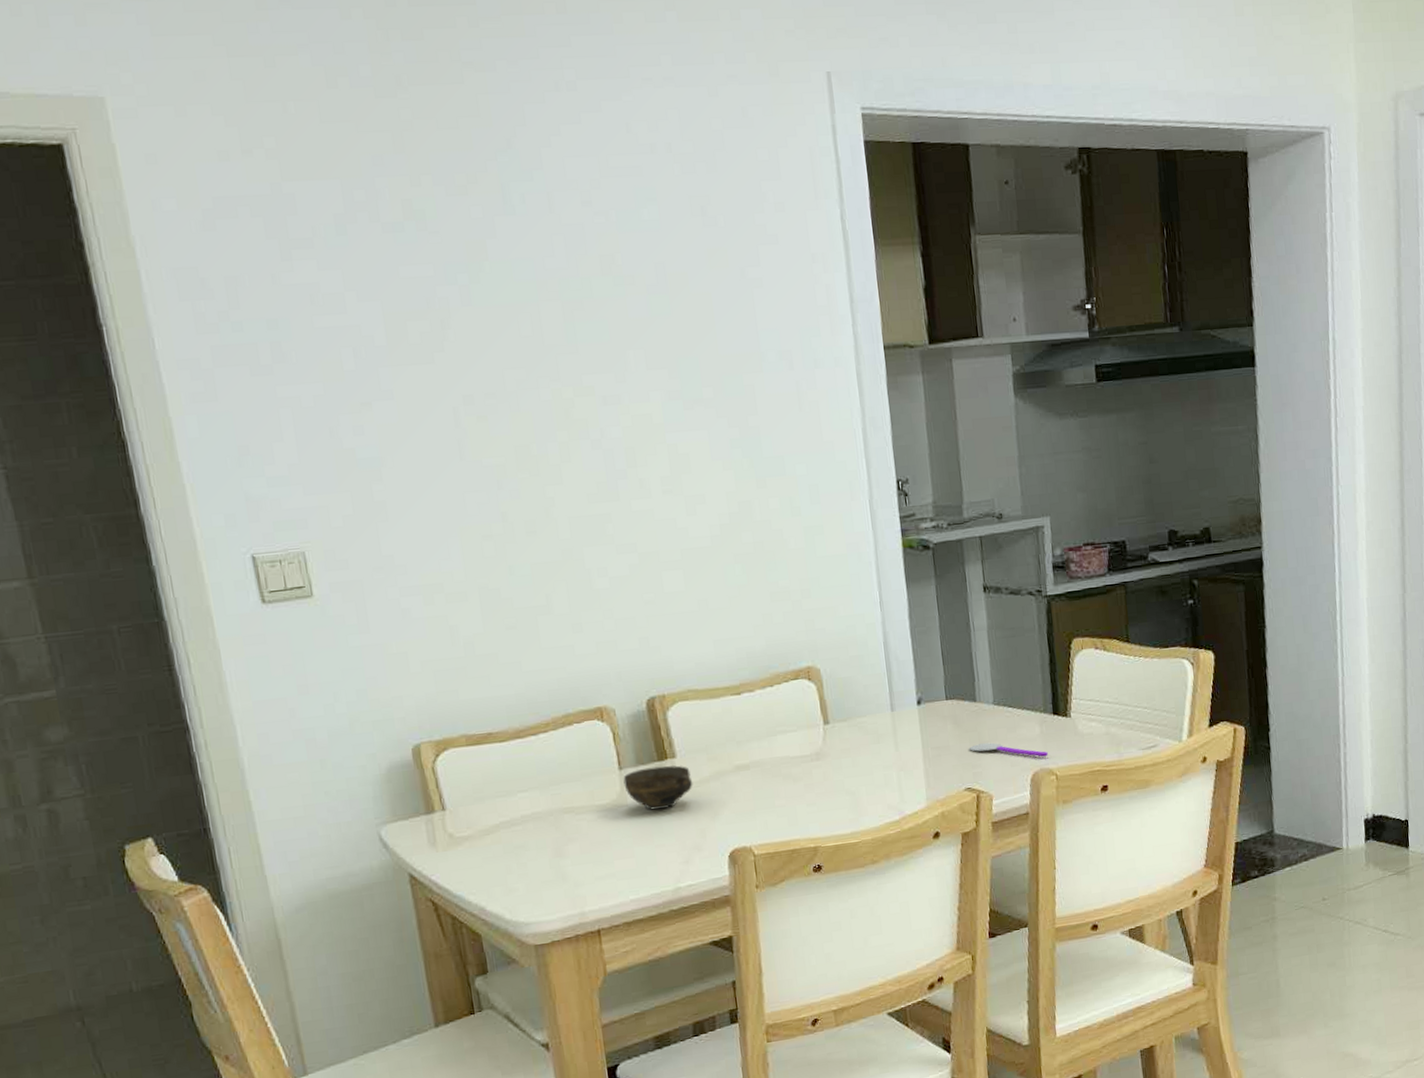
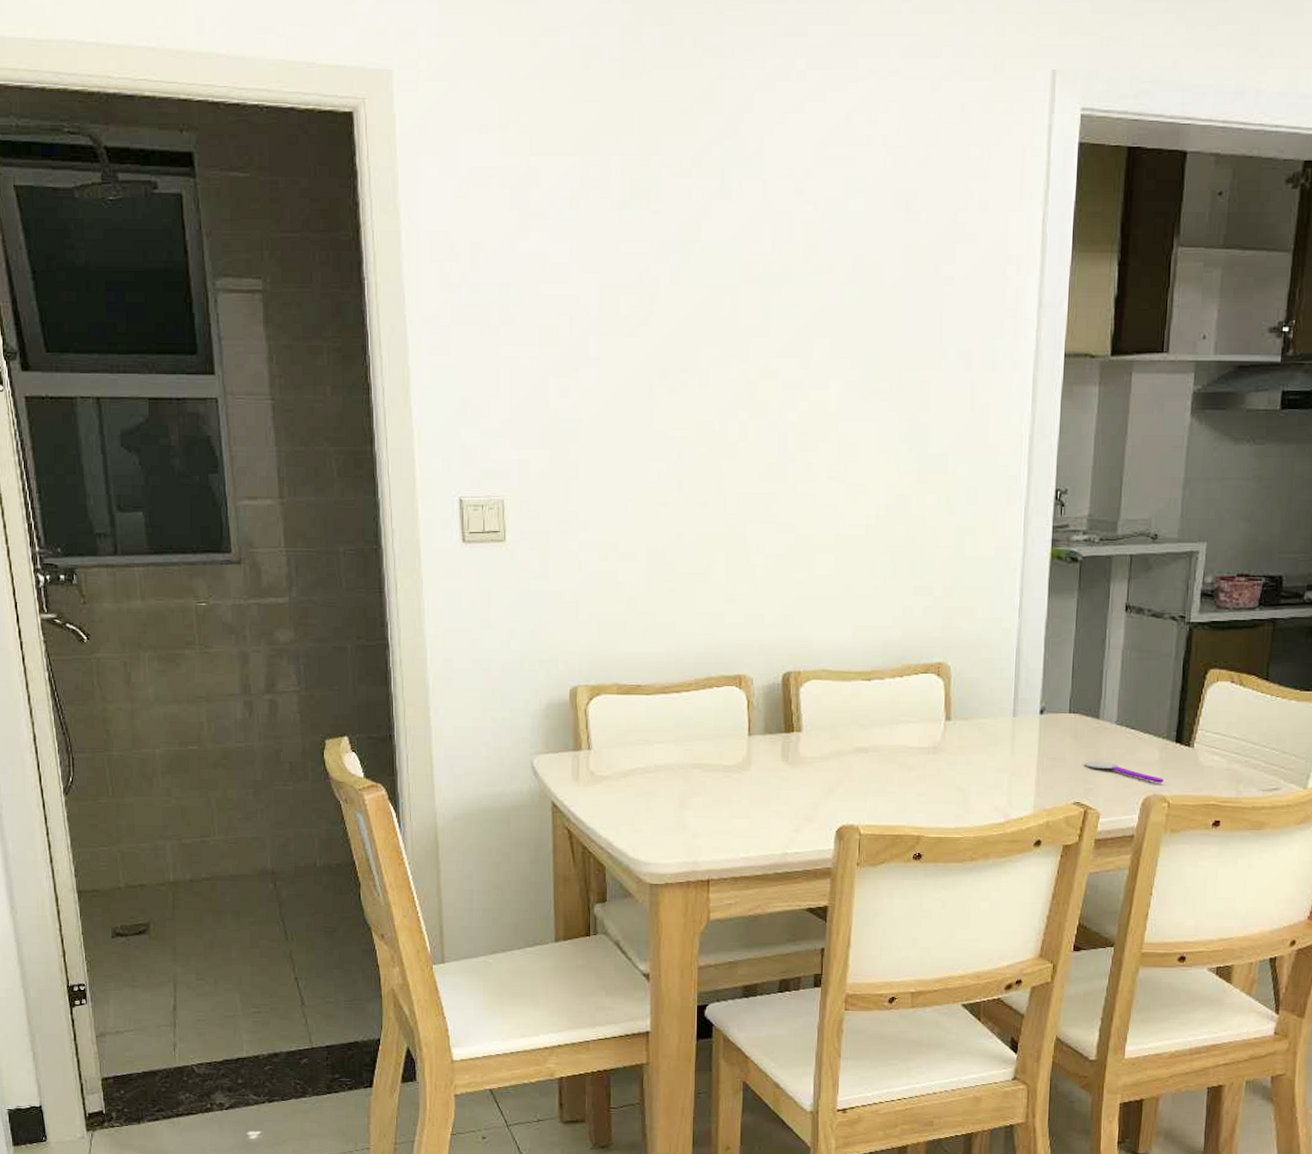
cup: present [623,765,693,810] -> none [750,737,814,778]

